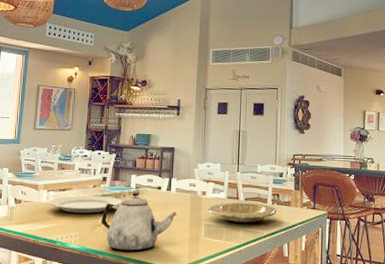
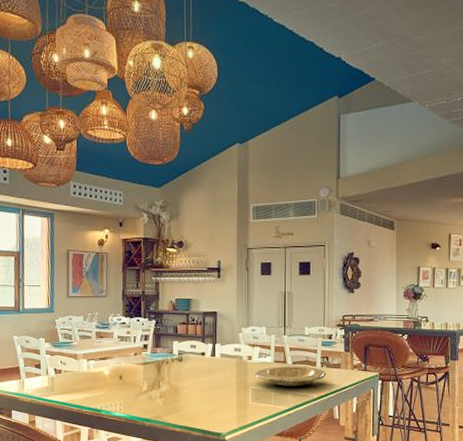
plate: present [49,195,123,213] -> none [90,364,166,381]
teapot: present [101,192,177,252] -> none [145,359,222,418]

